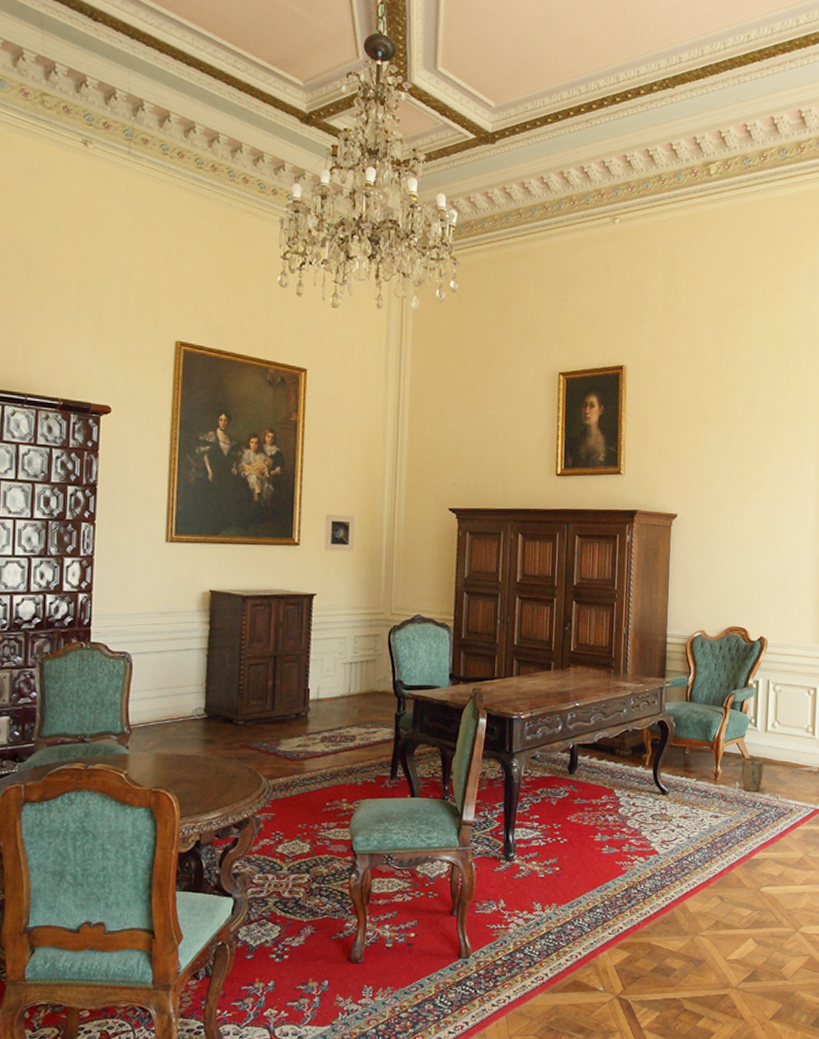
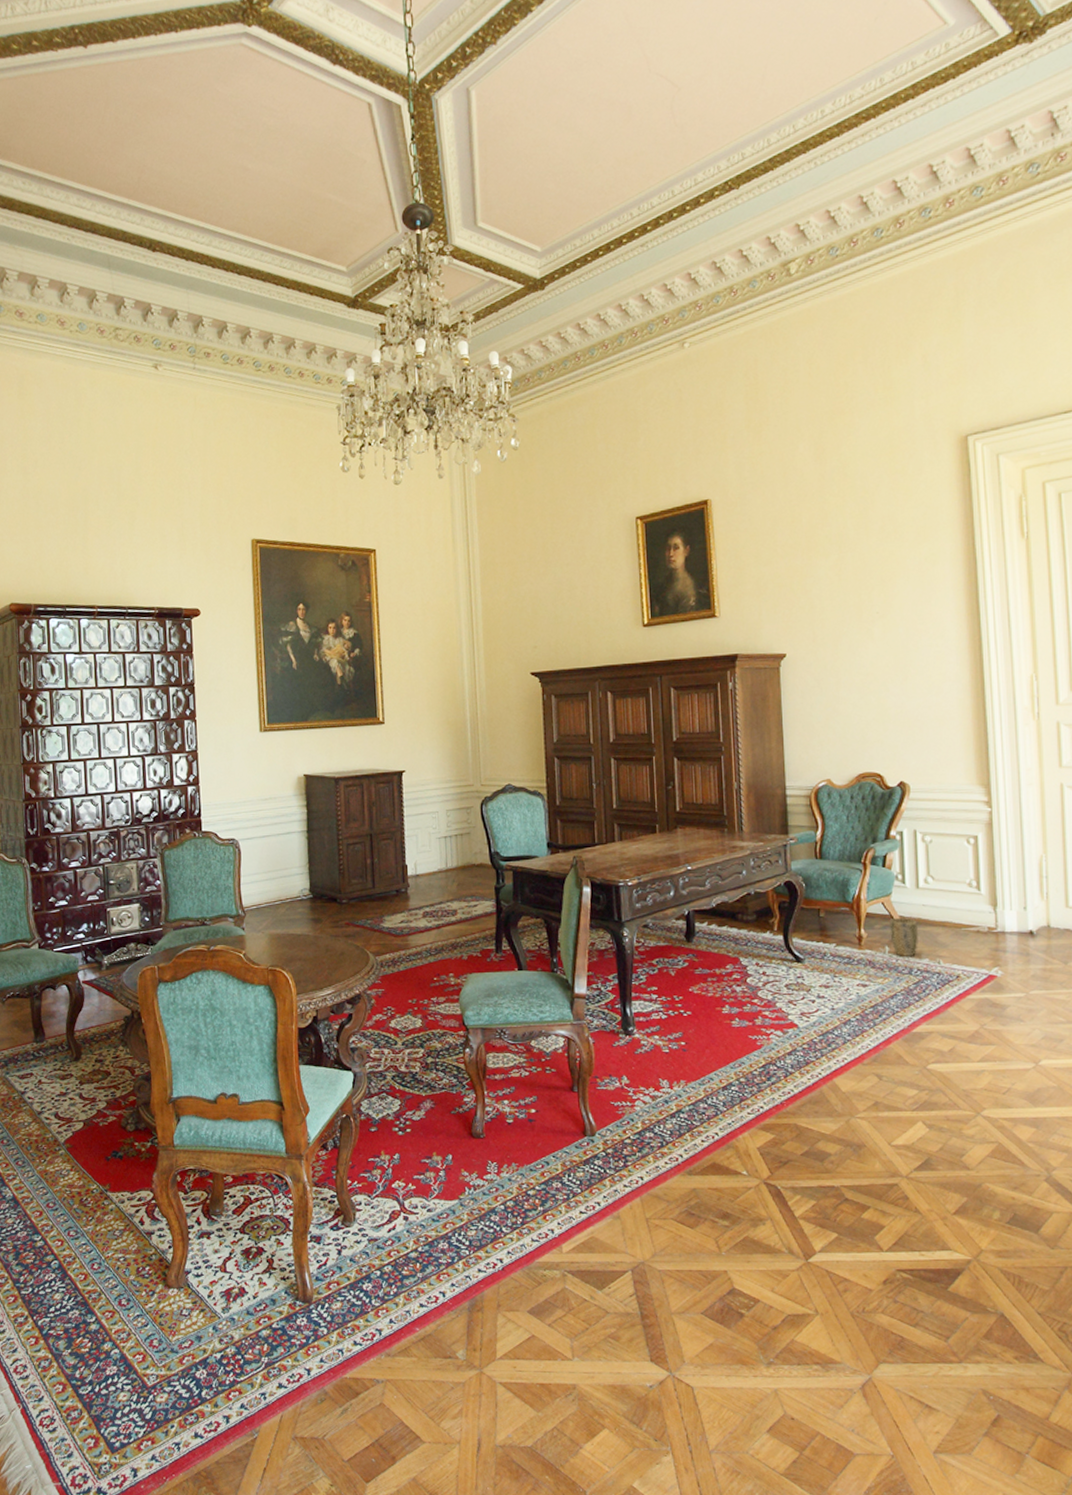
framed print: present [324,513,355,552] -> none [407,689,438,727]

